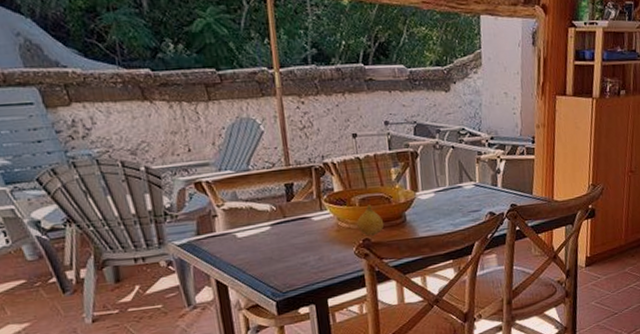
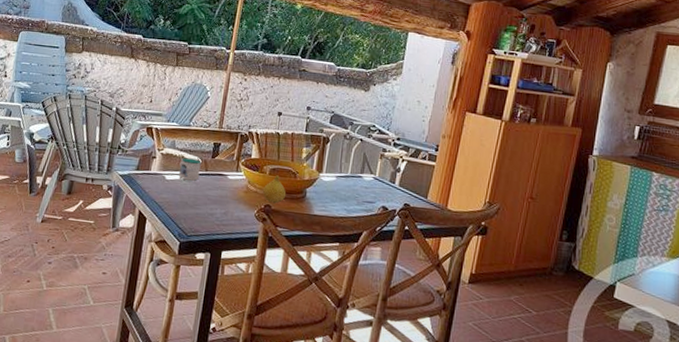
mug: none [248,206,278,234] -> present [178,157,203,181]

